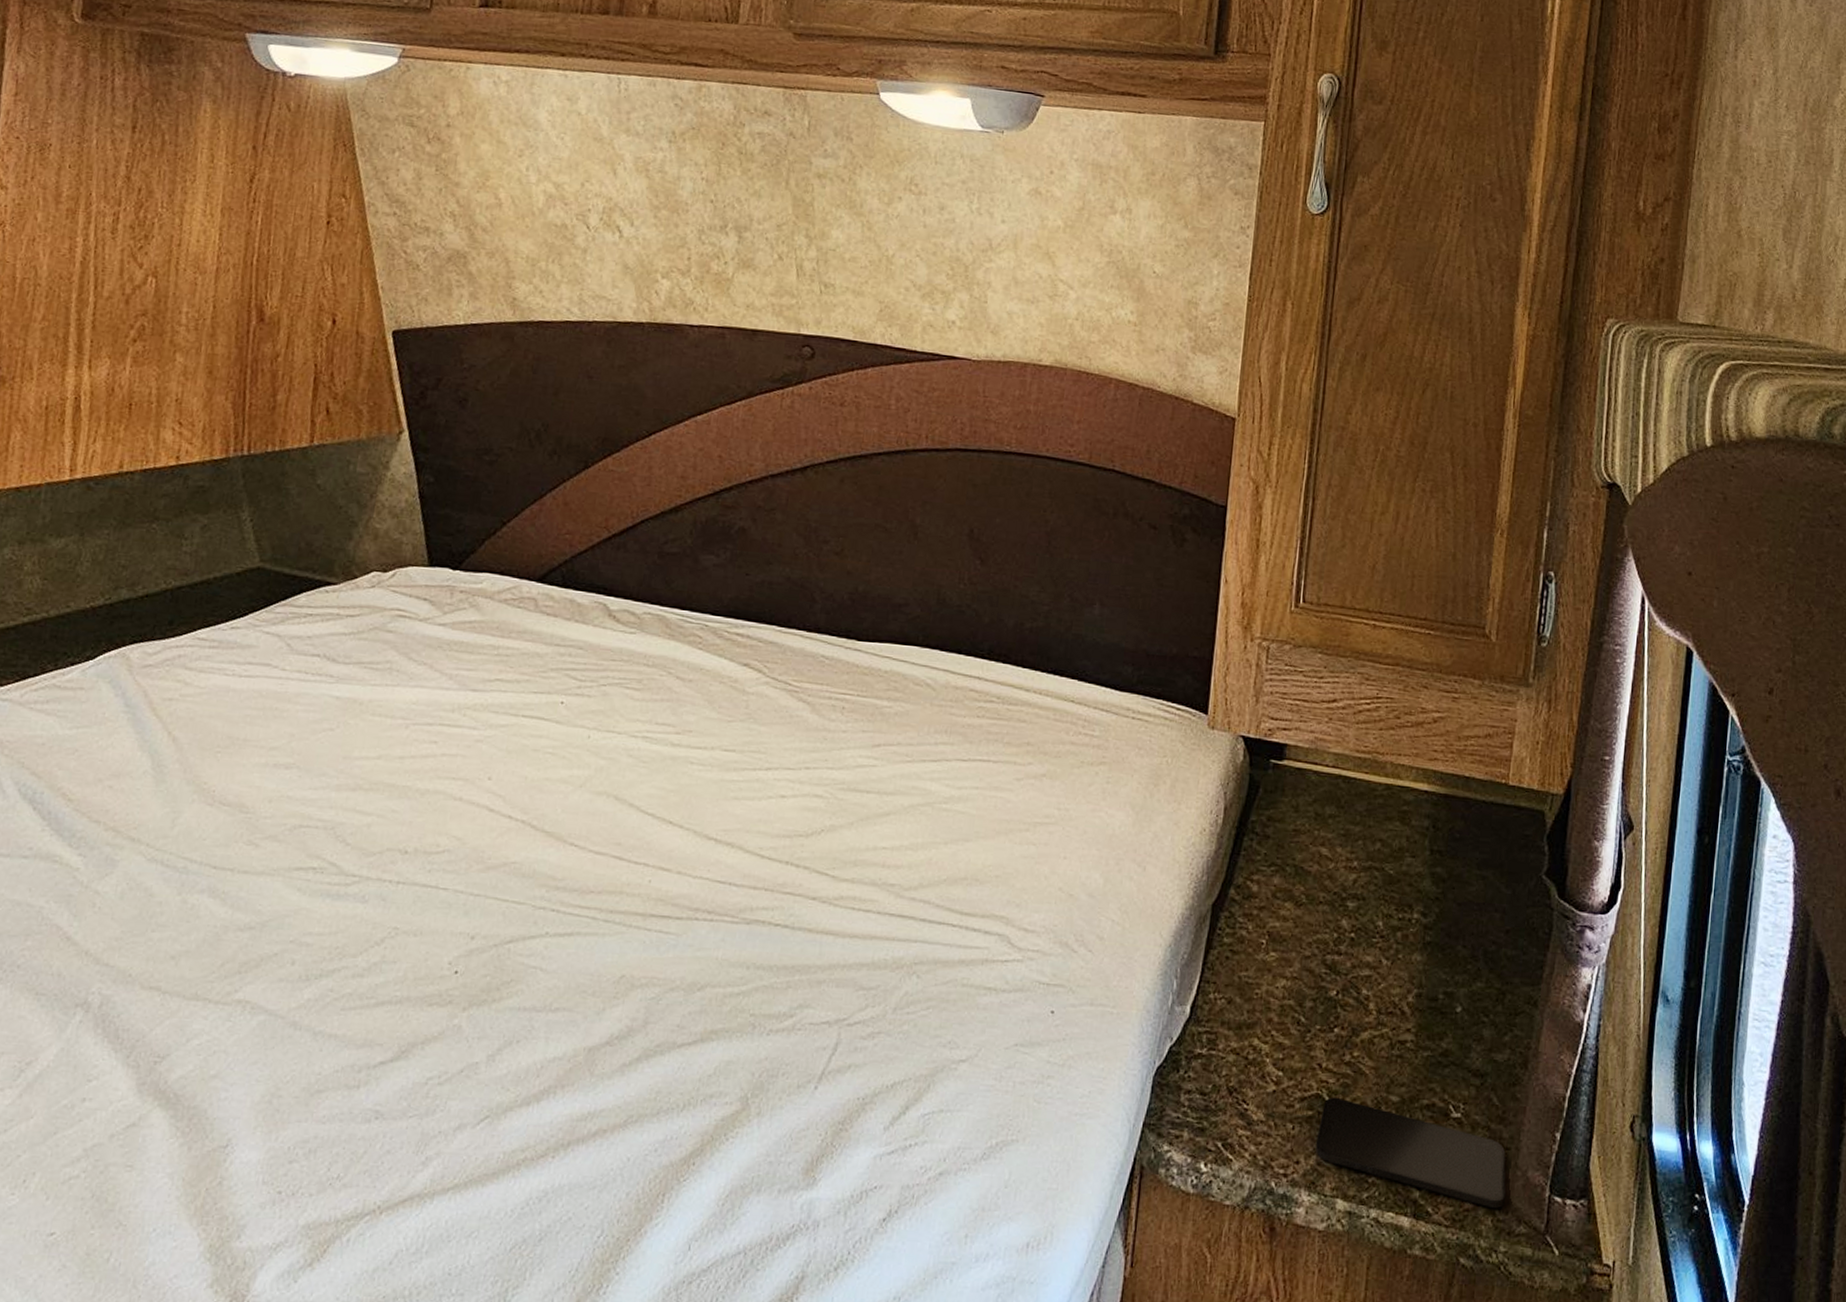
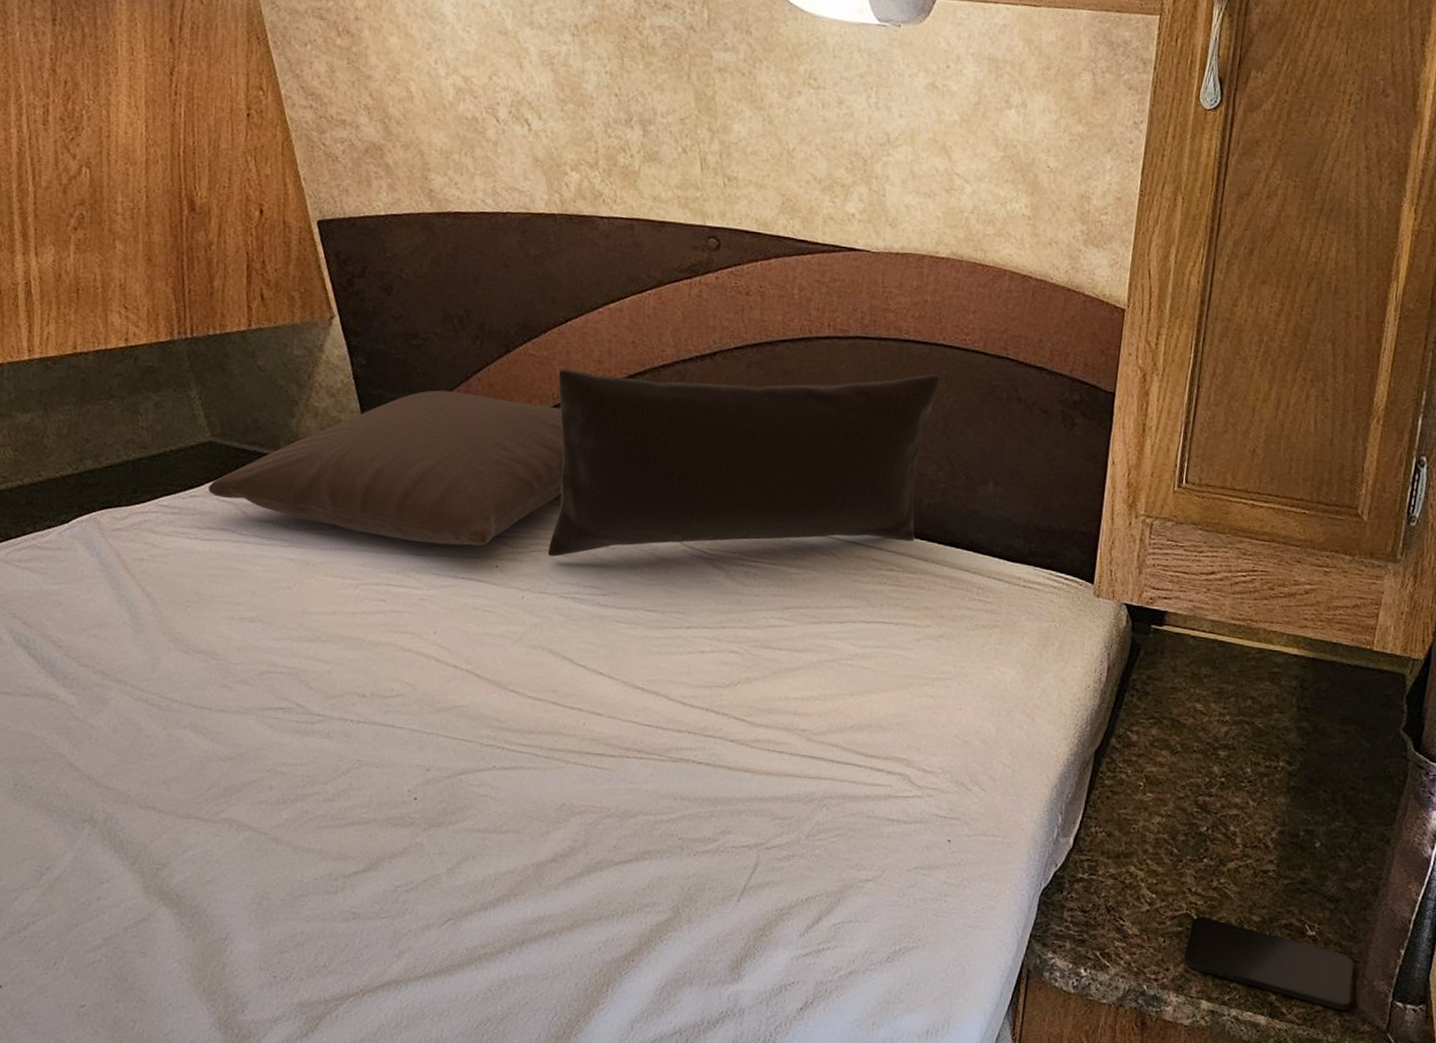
pillow: none [252,509,642,680] -> present [208,390,564,546]
pillow: none [618,485,1043,691] -> present [547,369,940,557]

